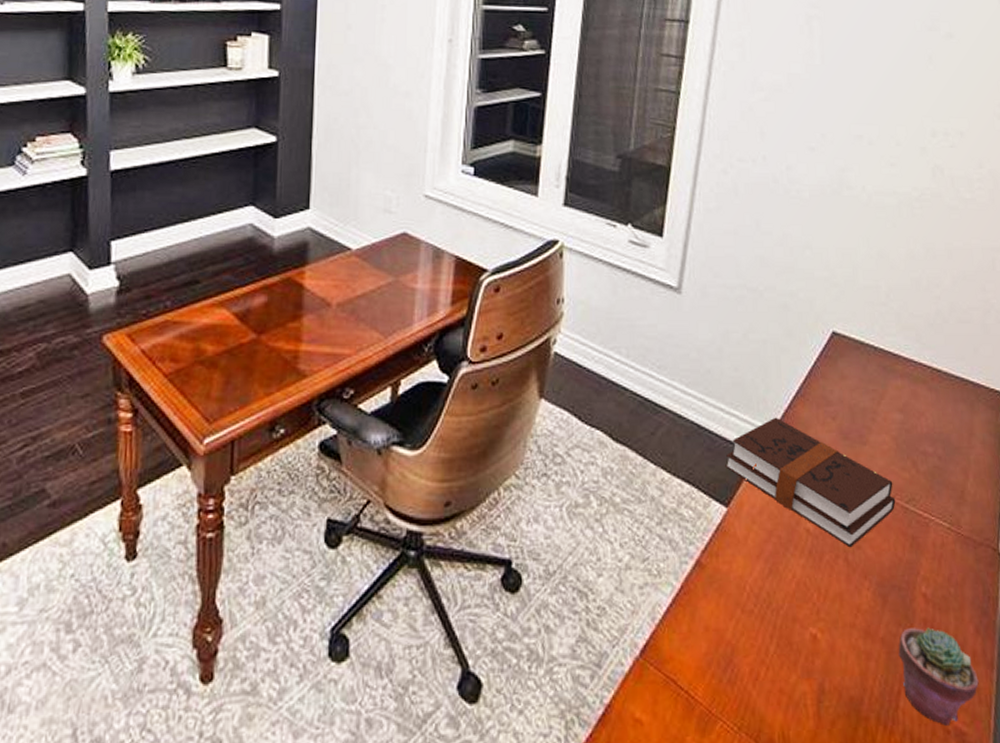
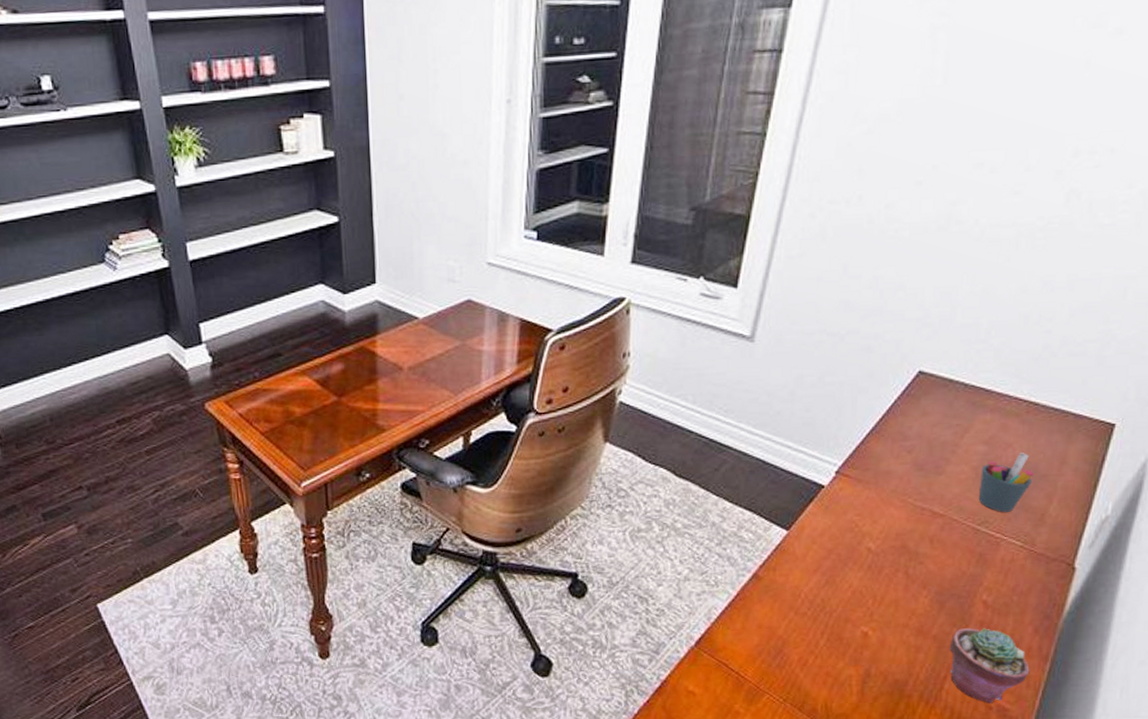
hardback book: present [724,417,896,548] -> none [788,452,967,563]
pen holder: none [900,422,948,488] -> present [978,453,1034,512]

